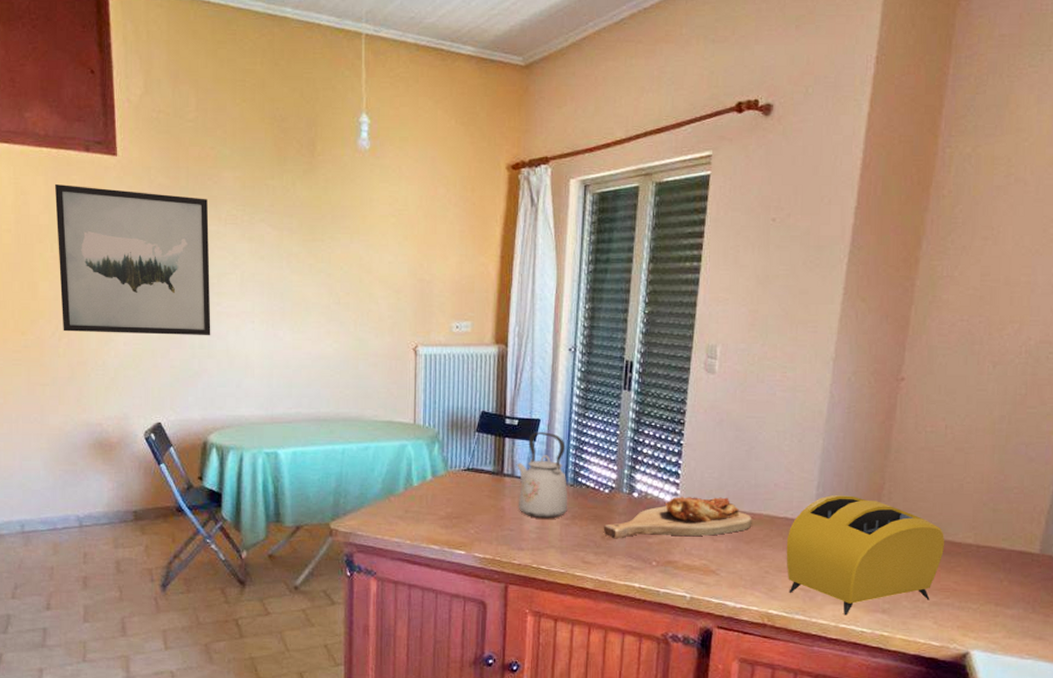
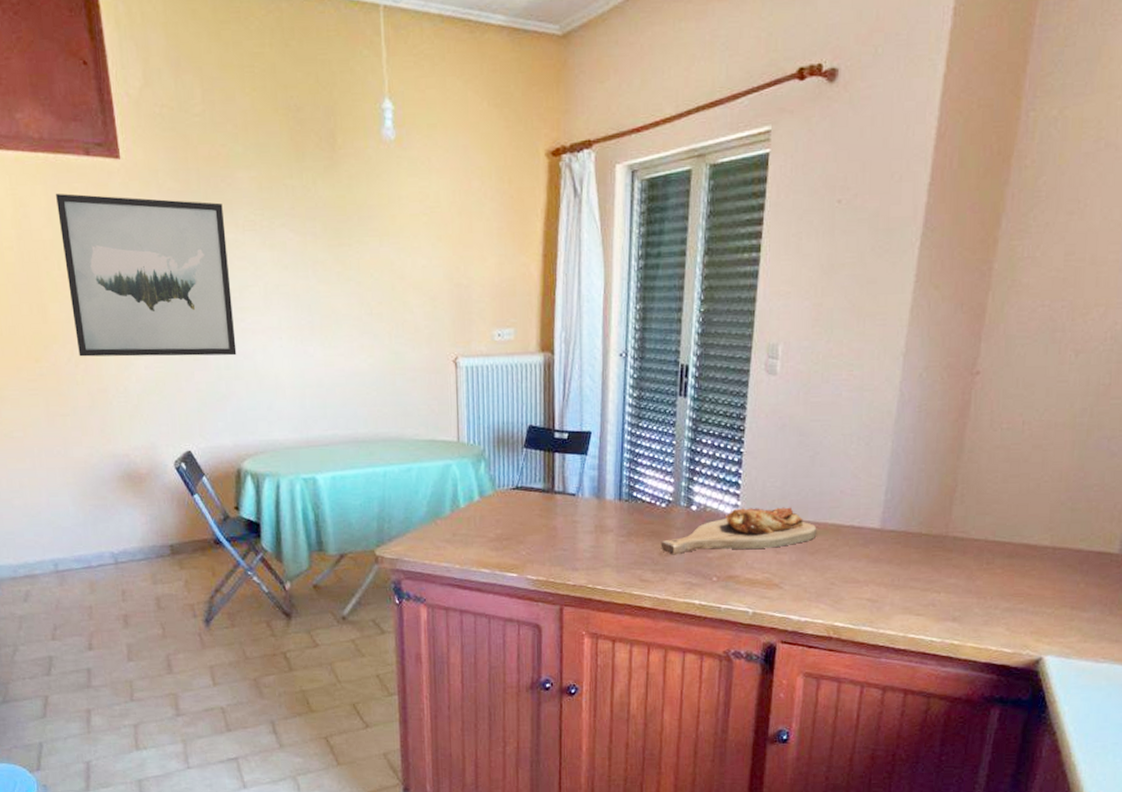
kettle: present [516,432,568,519] -> none [567,445,624,537]
toaster: present [786,495,945,616] -> none [852,500,1020,625]

